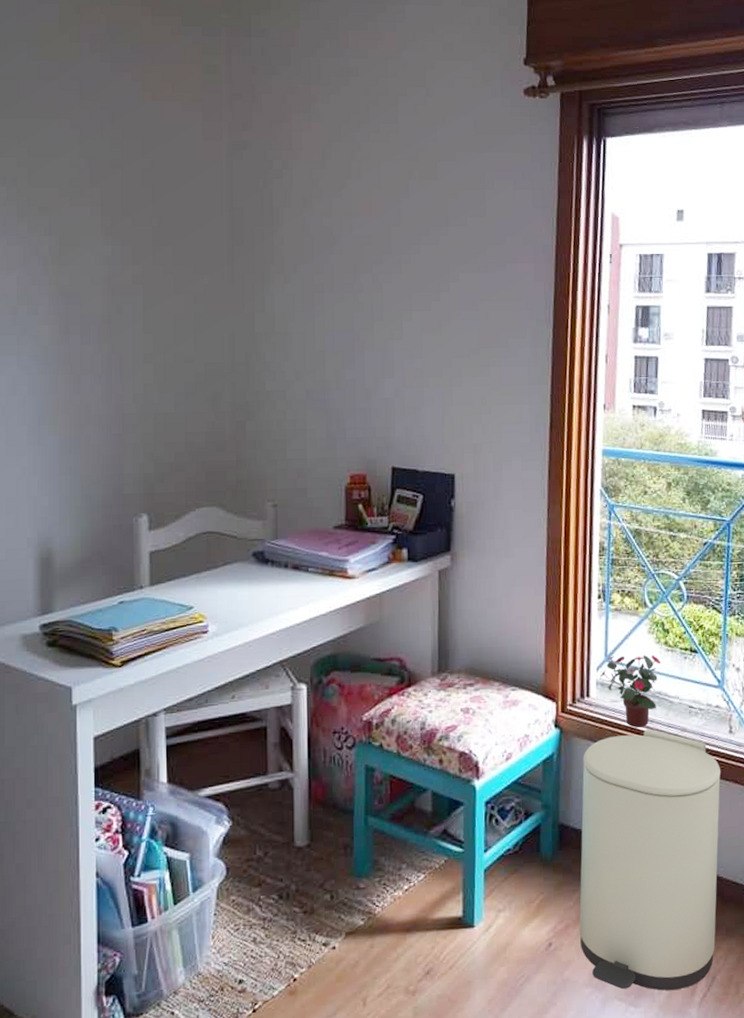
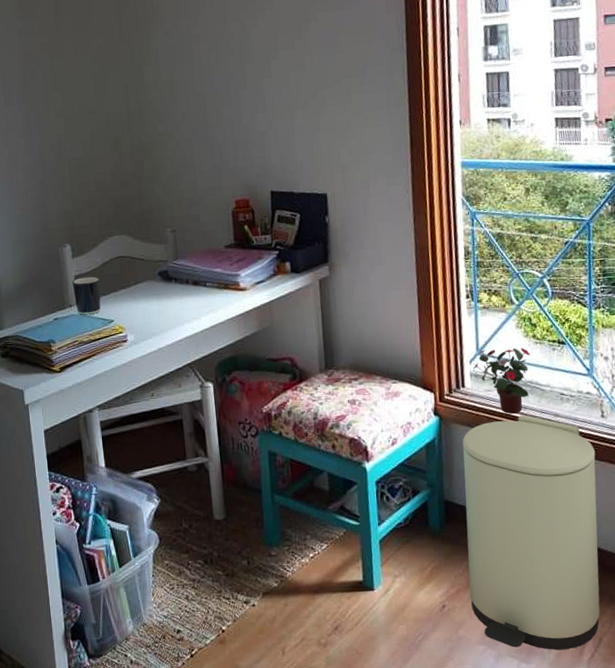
mug: none [145,554,182,600] -> present [72,276,101,316]

